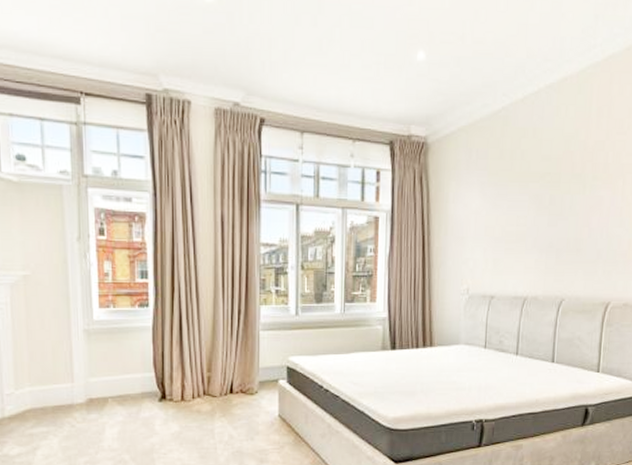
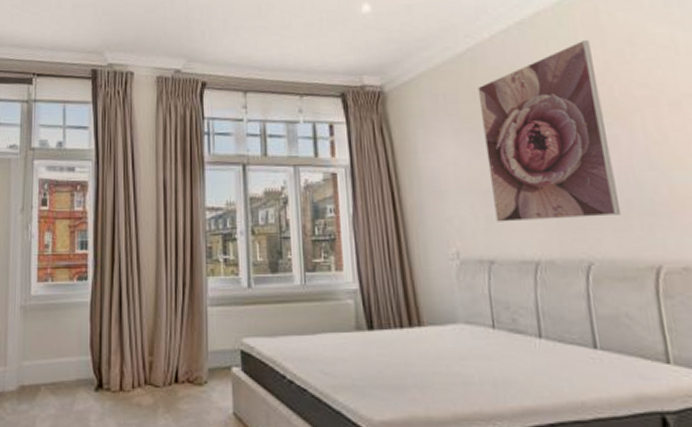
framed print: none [501,108,600,265] -> present [477,39,620,222]

